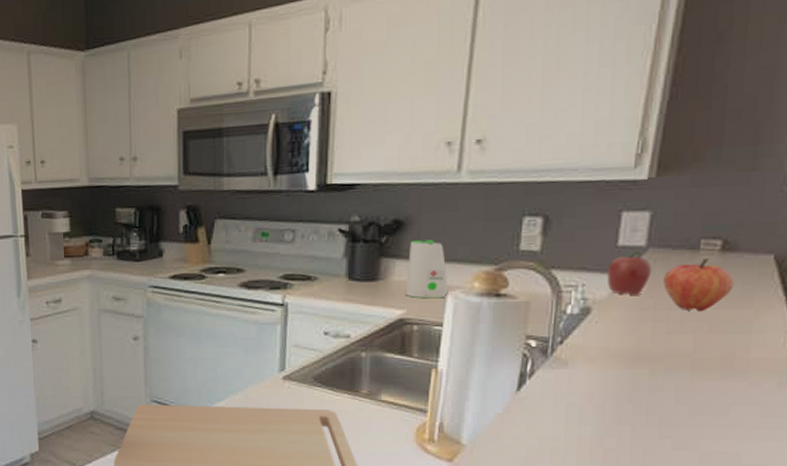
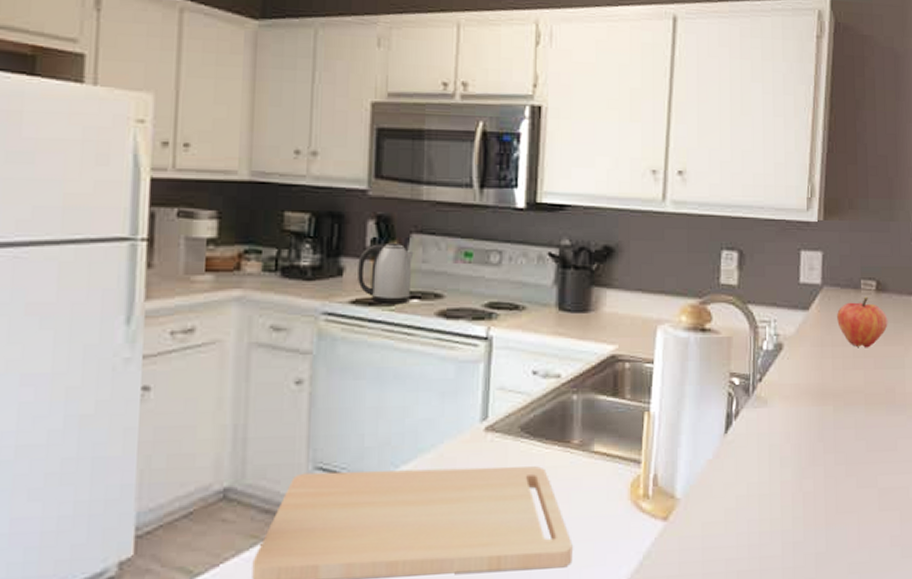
kettle: none [174,227,219,278] -> present [358,242,414,303]
soap dispenser: present [406,240,448,299] -> none [617,269,658,333]
fruit: present [606,251,652,295] -> none [793,289,828,331]

